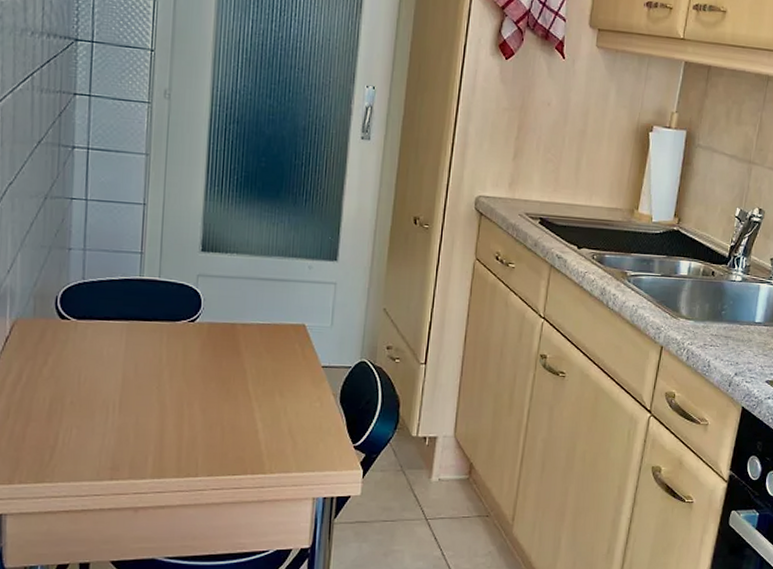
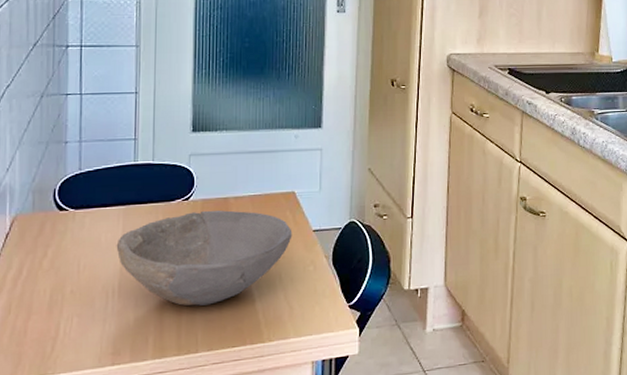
bowl: none [118,335,301,431] -> present [116,210,293,306]

